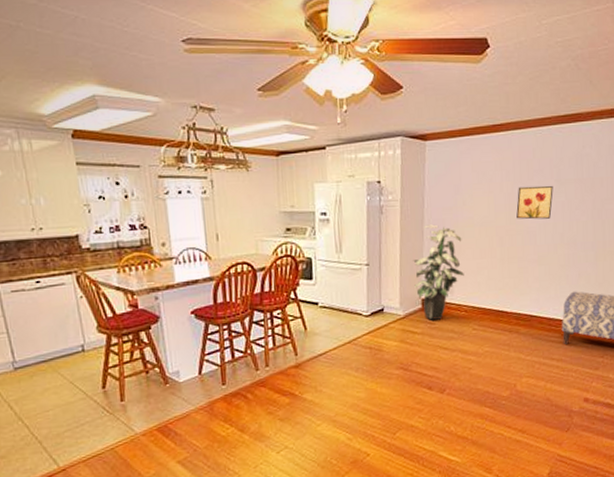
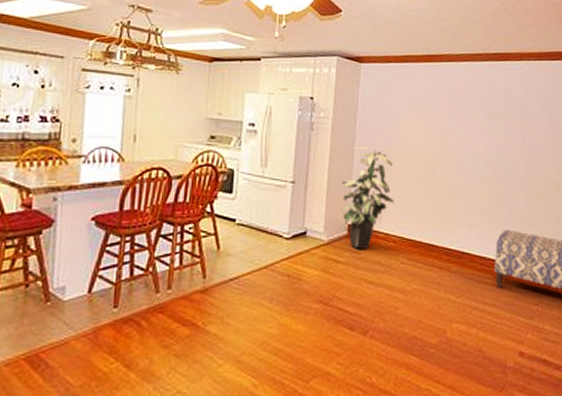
wall art: present [516,185,553,220] -> none [448,117,485,151]

